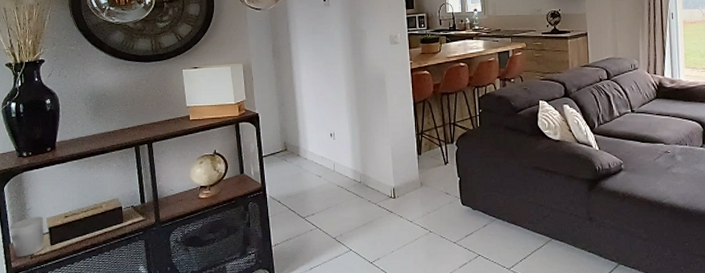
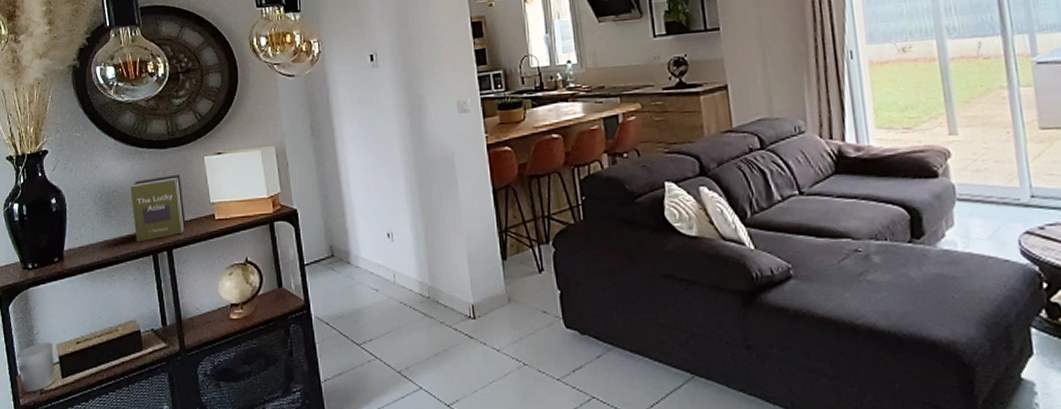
books: none [117,83,165,137] -> present [130,174,186,243]

